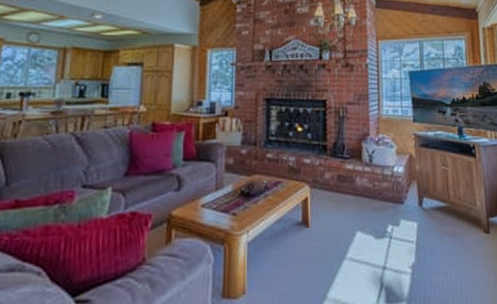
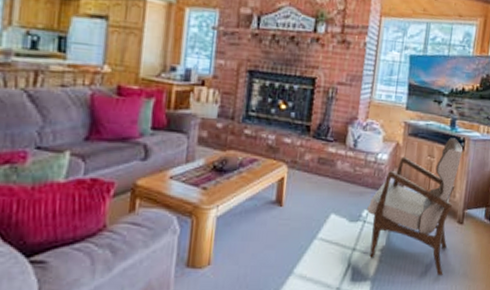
armchair: none [391,146,480,293] -> present [367,138,463,276]

